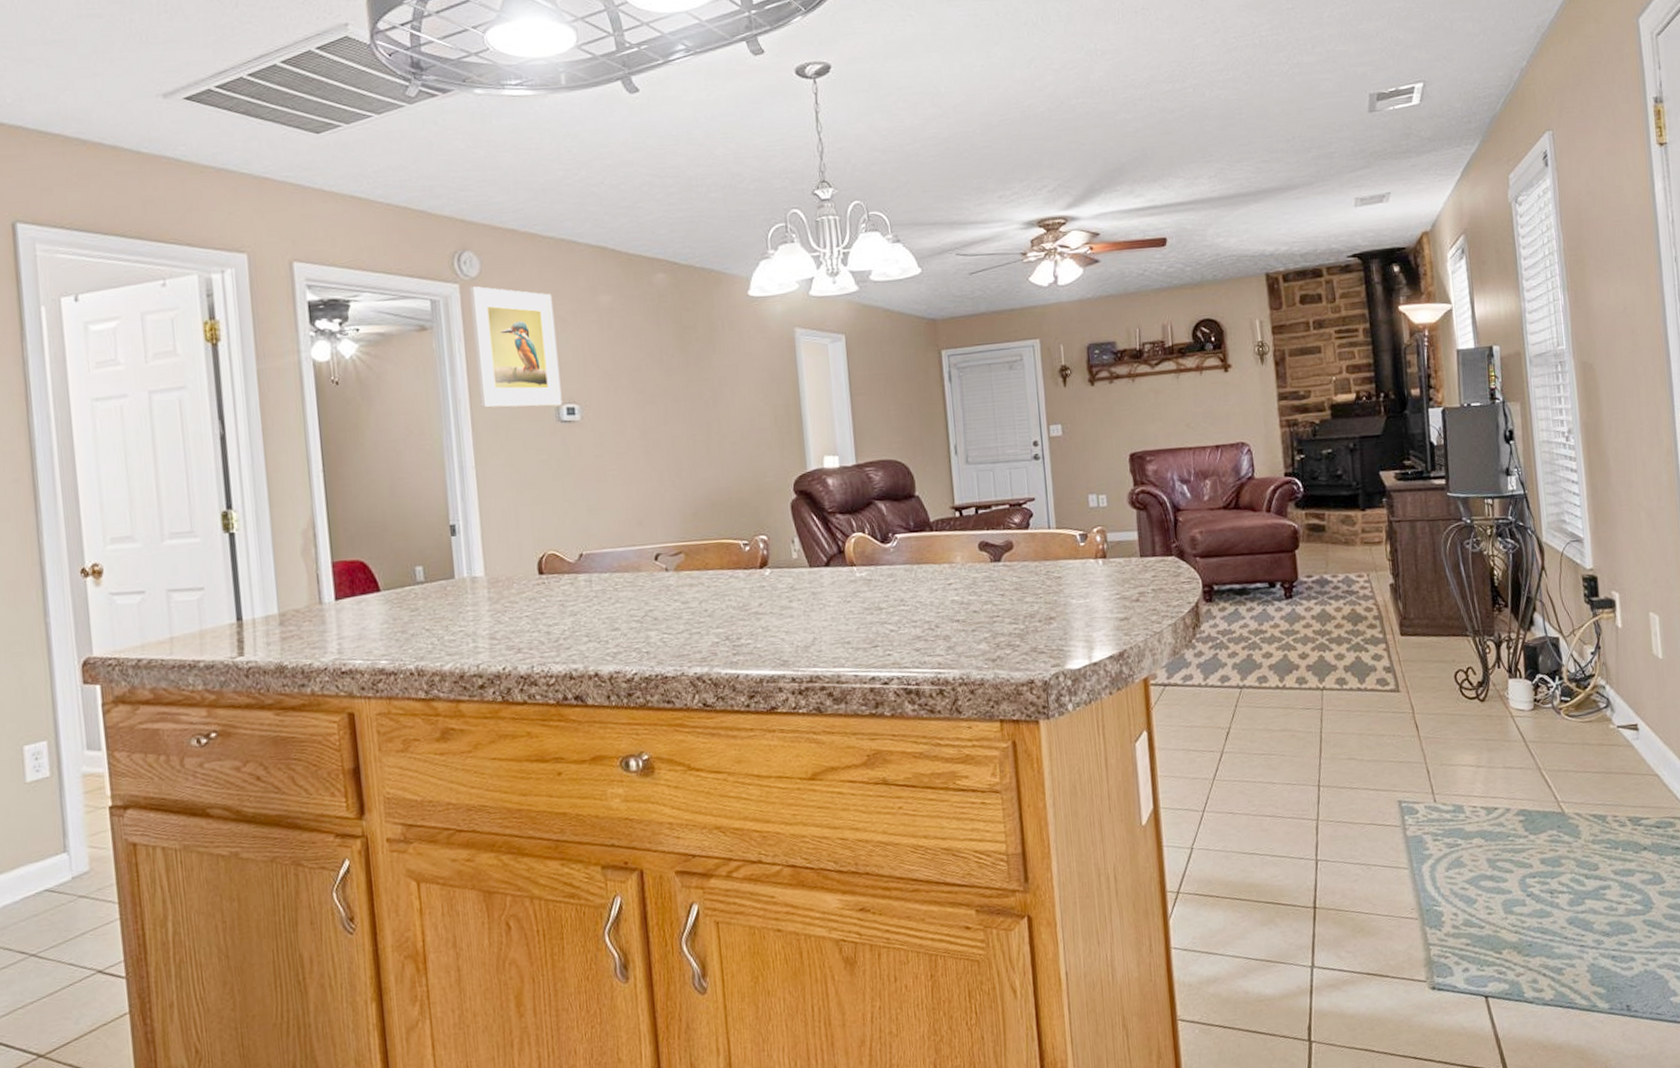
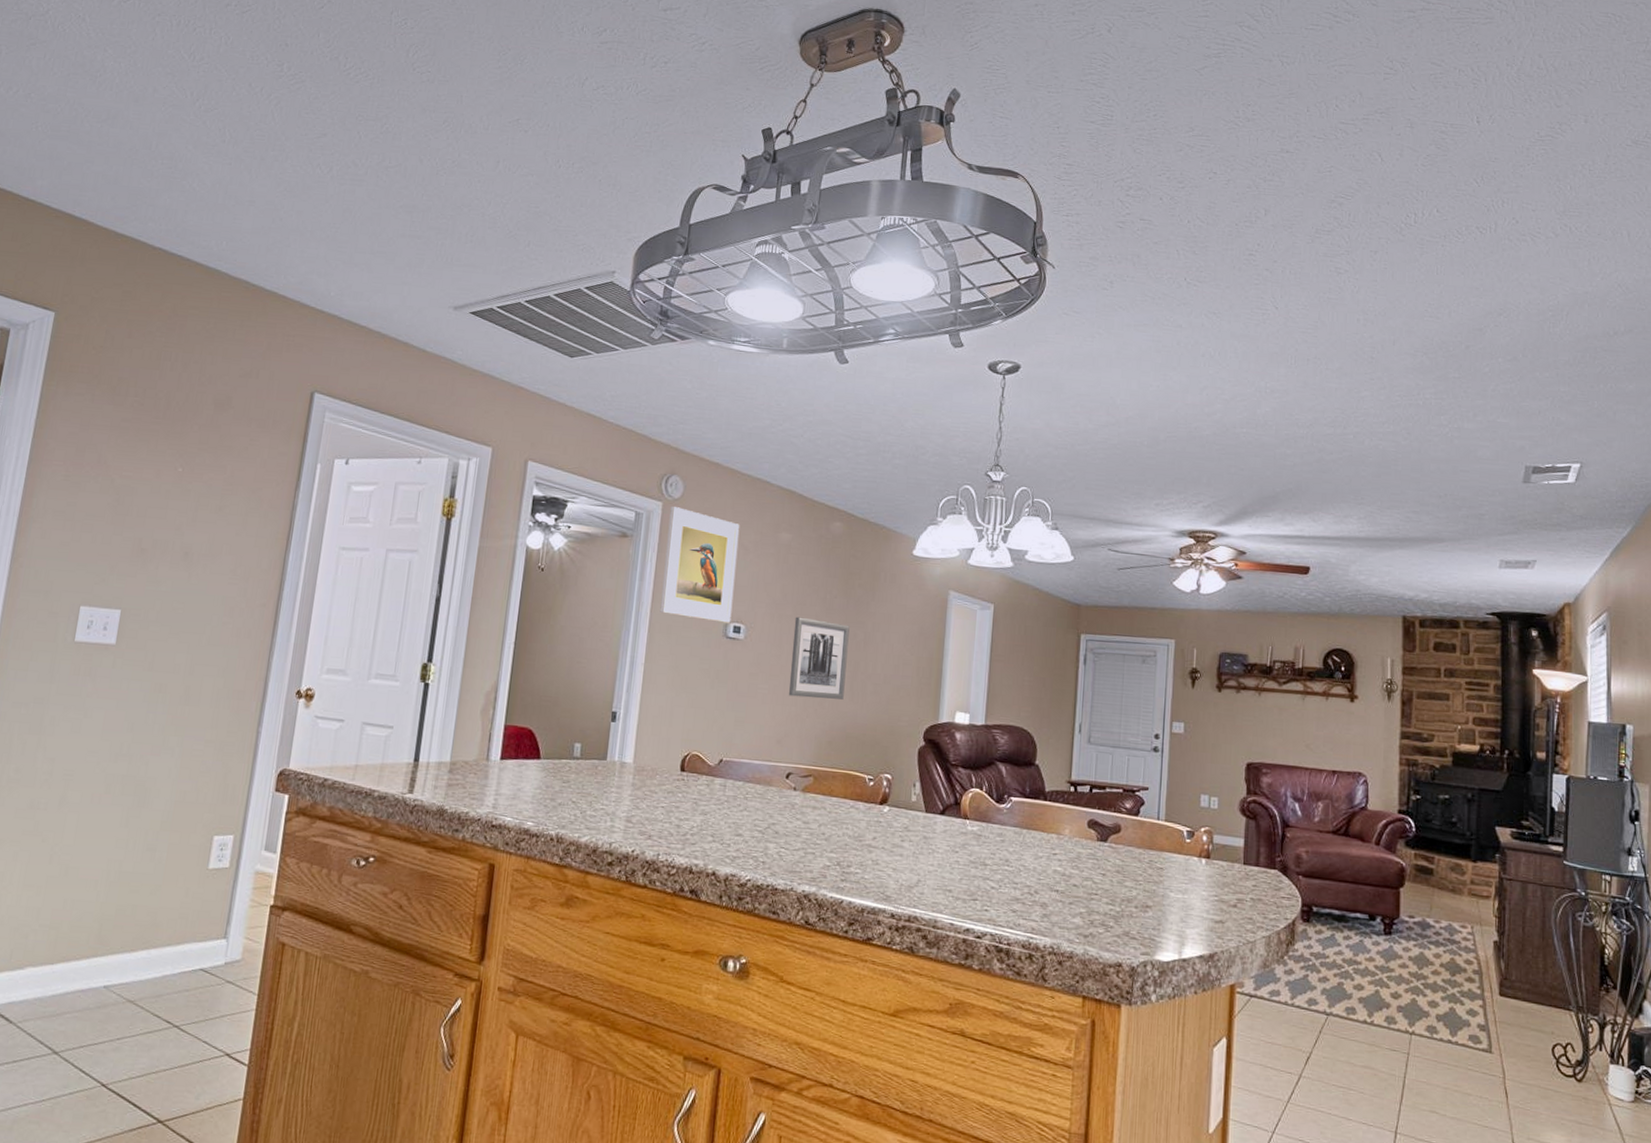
wall art: none [632,384,702,473] -> present [788,616,850,700]

